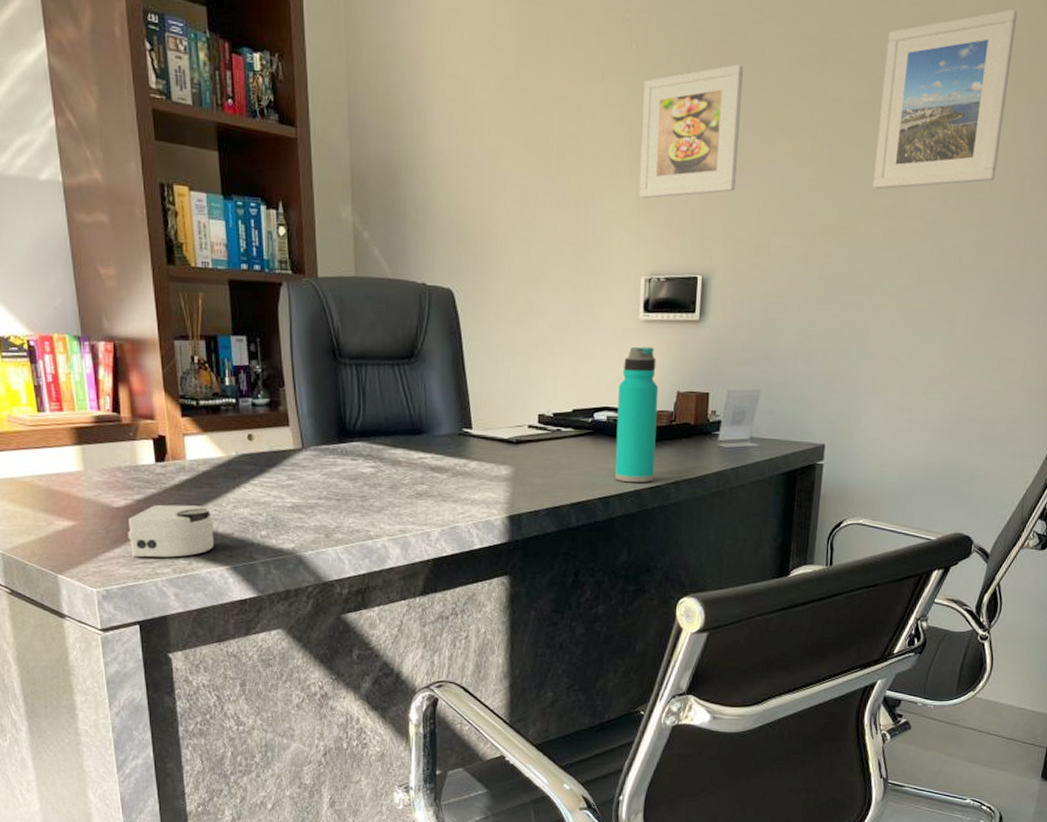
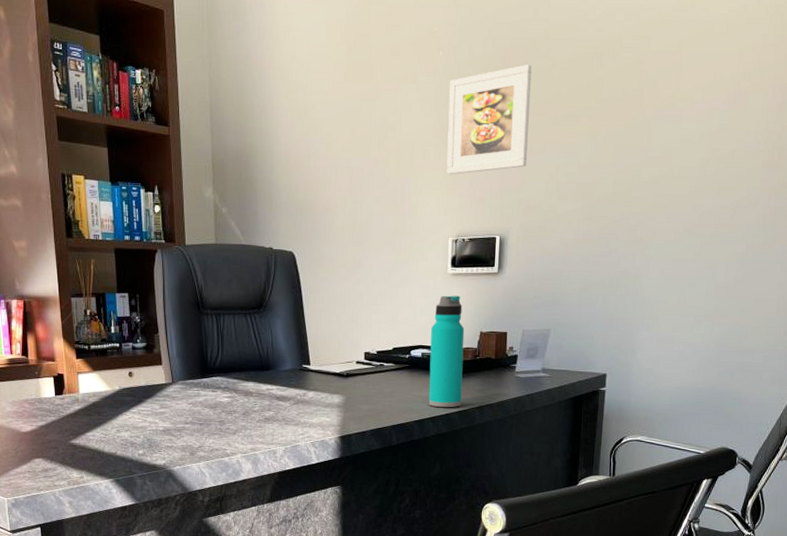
computer mouse: present [128,504,215,558] -> none [33,429,101,473]
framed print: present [872,9,1018,190] -> none [642,10,763,162]

